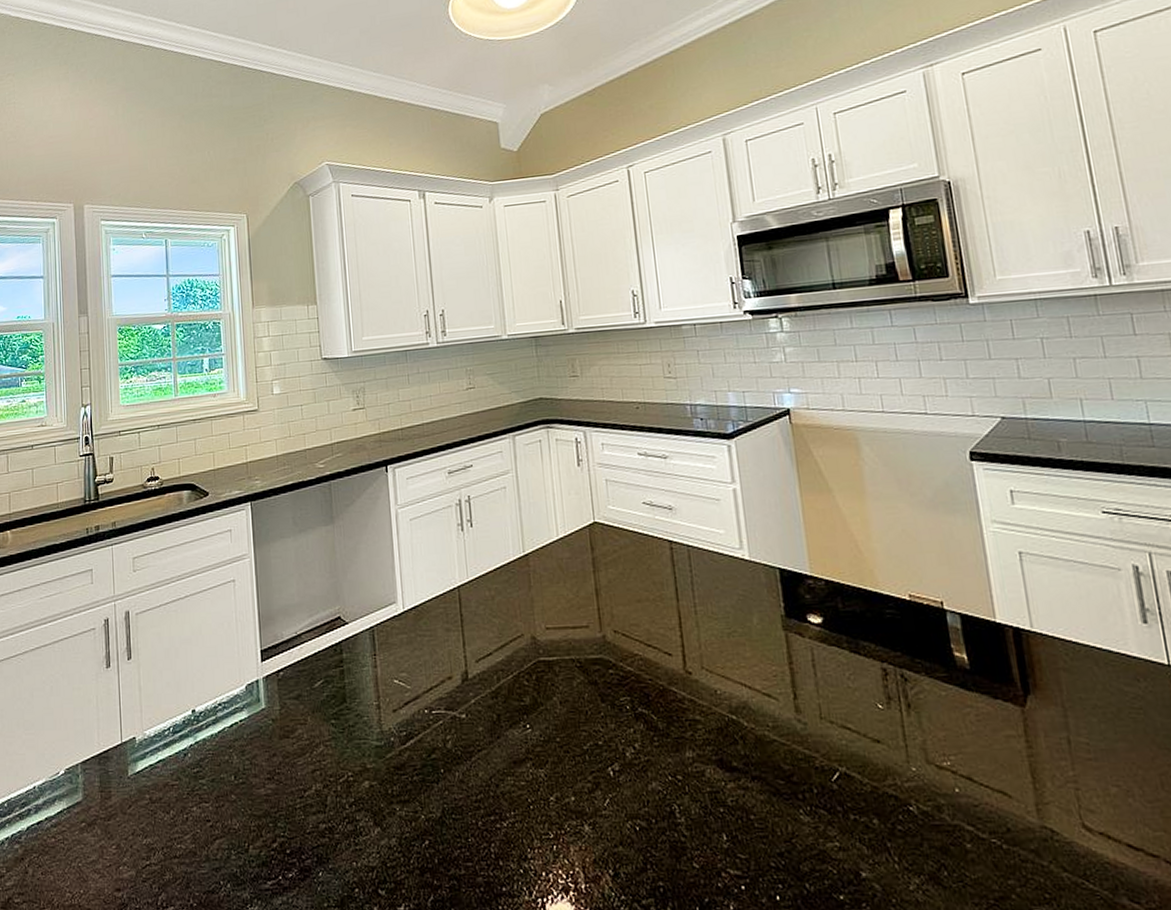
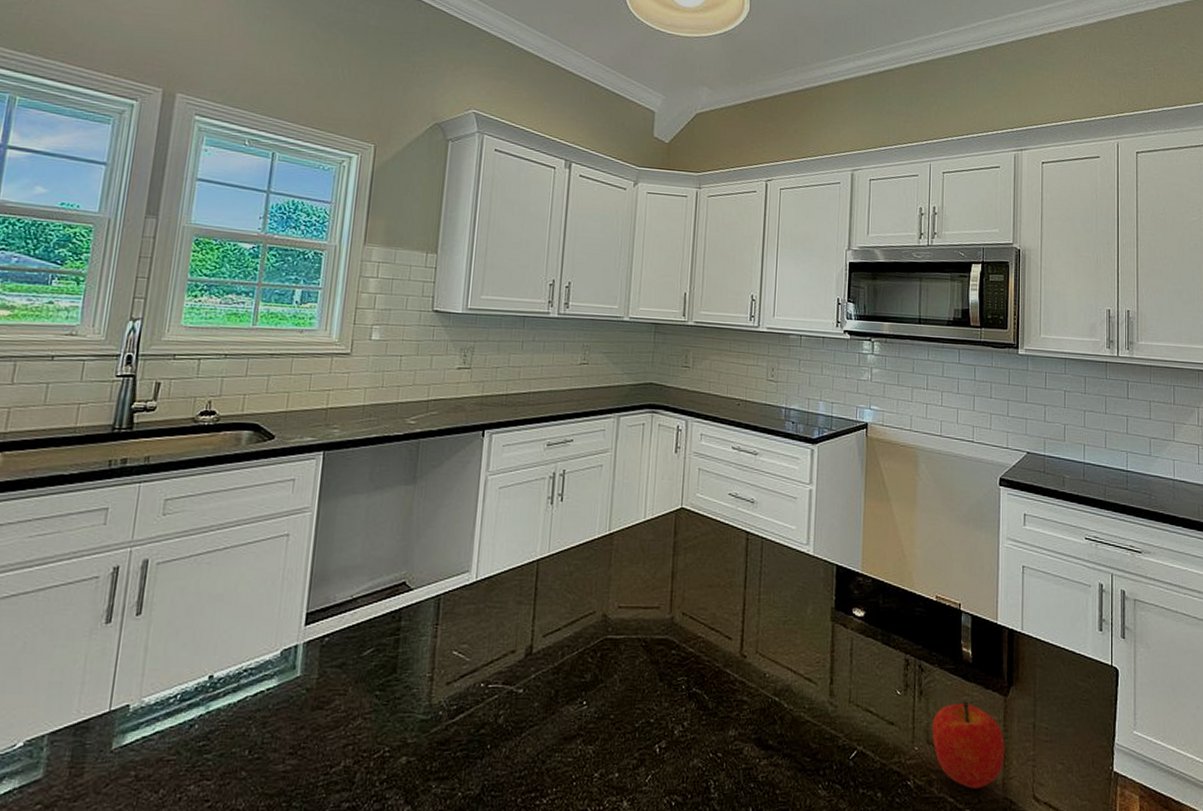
fruit: none [929,713,1034,815] -> present [932,701,1005,789]

